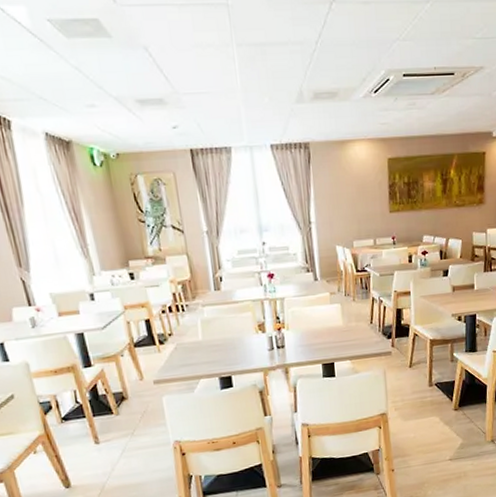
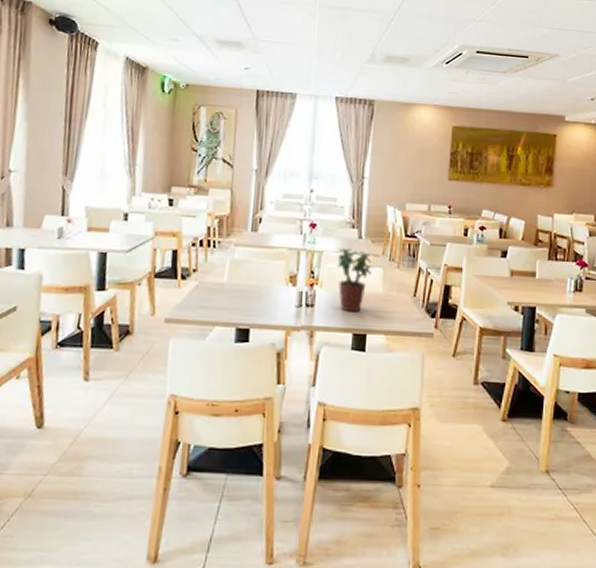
potted plant: none [297,290,333,347] -> present [337,247,374,313]

